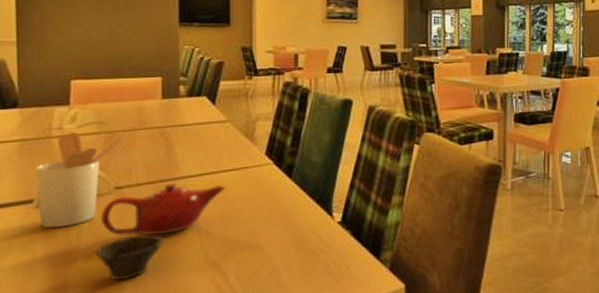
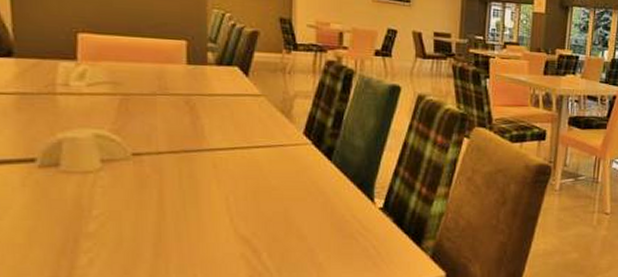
utensil holder: present [36,132,128,228] -> none [37,90,147,191]
cup: present [95,234,163,280] -> none [110,205,188,248]
teapot: present [100,183,226,236] -> none [115,154,259,207]

